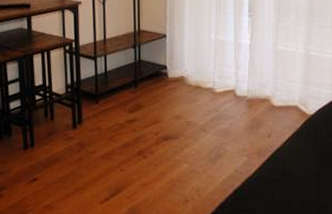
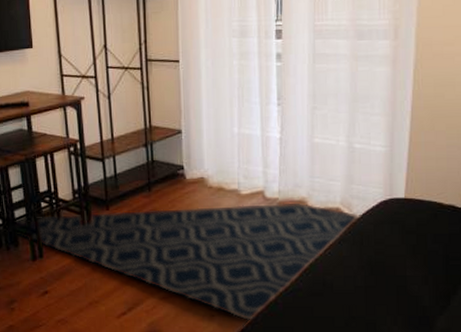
rug: none [10,100,315,206] -> present [16,202,361,321]

